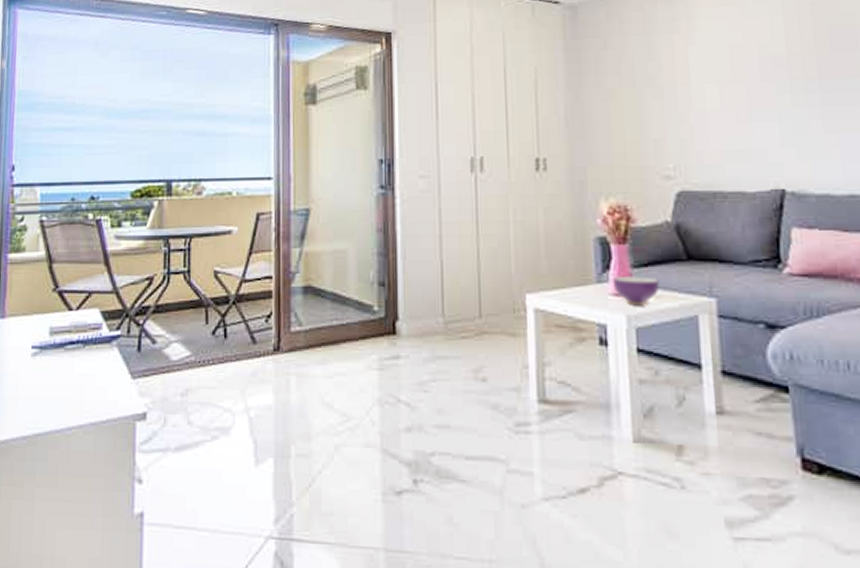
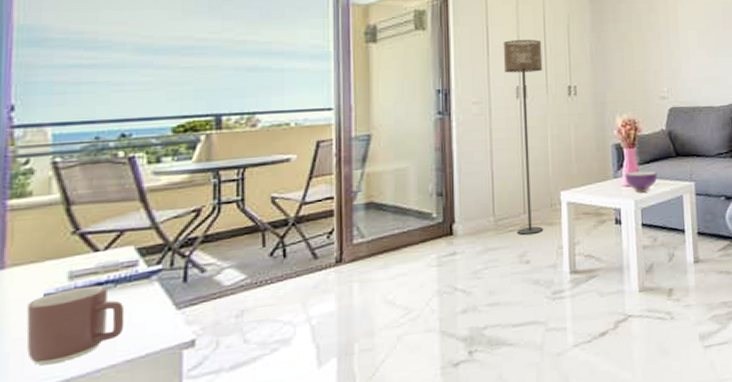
mug: none [18,343,91,415] -> present [26,284,125,365]
floor lamp: none [454,99,503,346] -> present [503,40,543,235]

